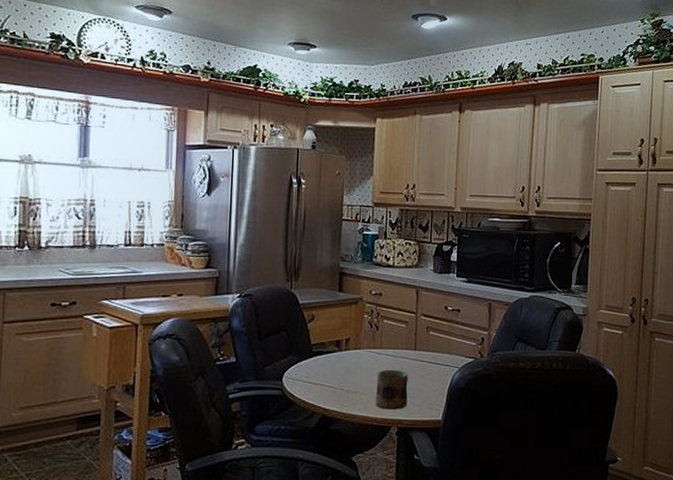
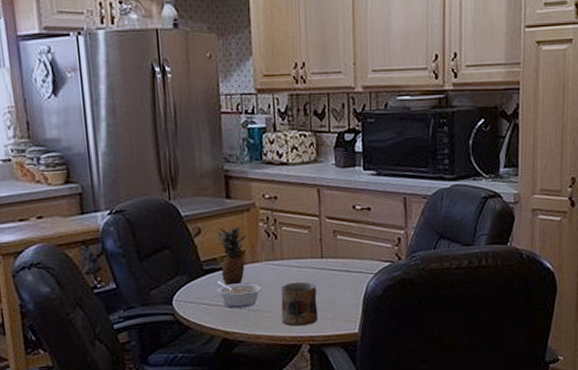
legume: none [322,363,361,389] -> present [216,281,262,309]
fruit: none [325,315,353,368] -> present [214,225,247,286]

